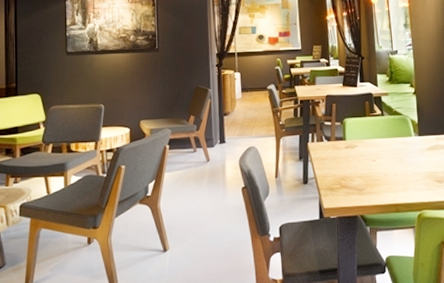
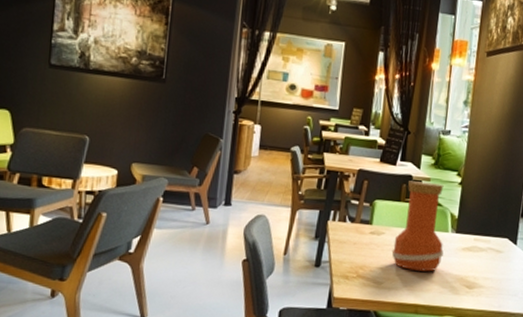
vase: none [366,96,411,175] -> present [391,181,444,272]

